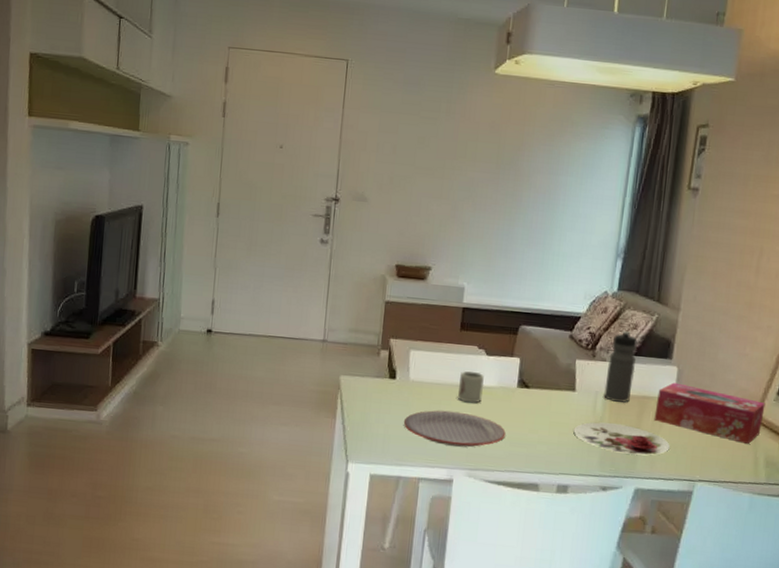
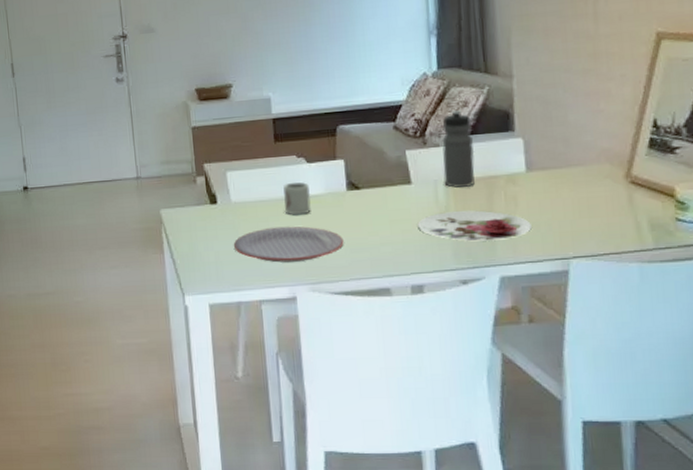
tissue box: present [654,382,766,444] -> none [506,155,637,209]

